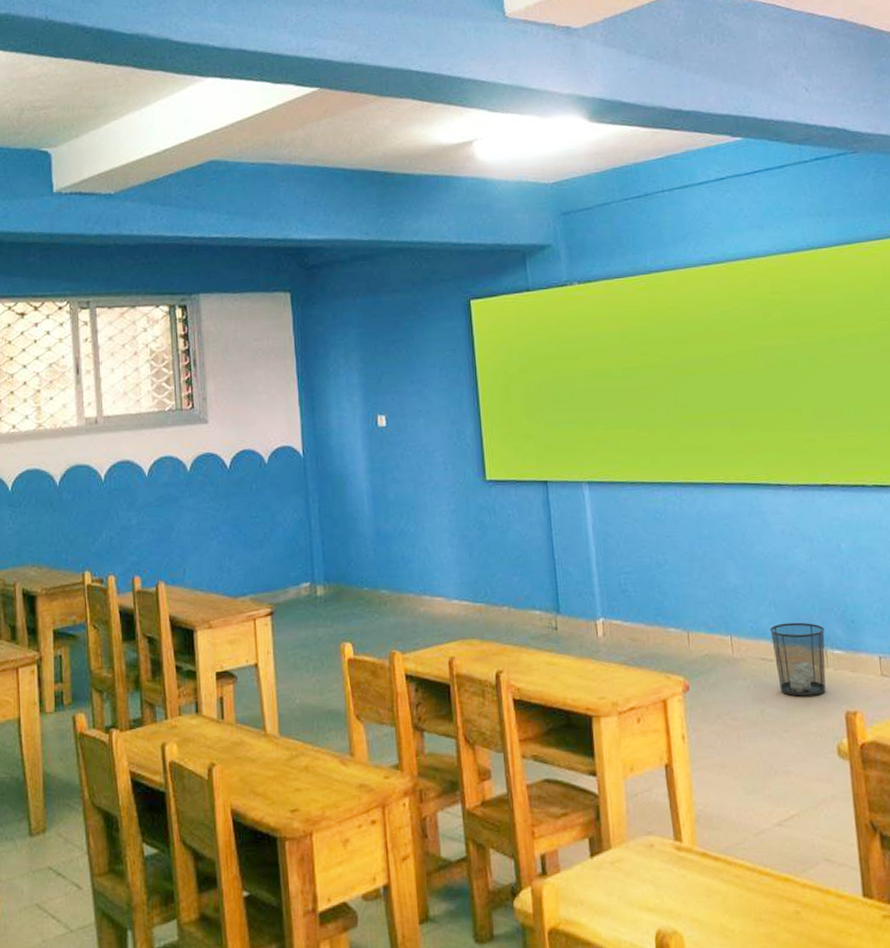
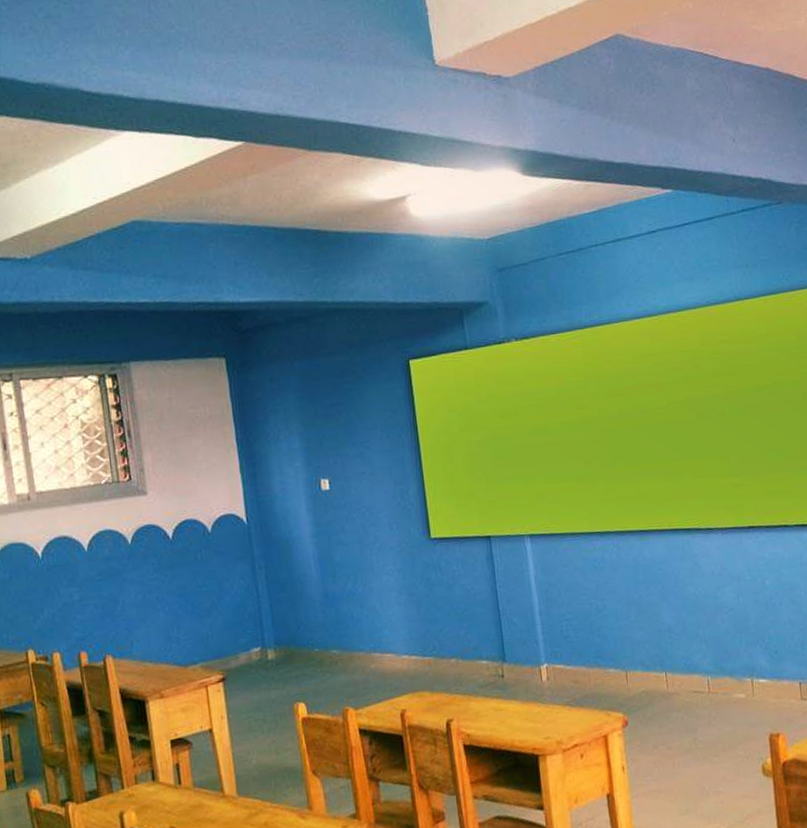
waste bin: present [769,622,826,698] -> none [701,655,752,724]

